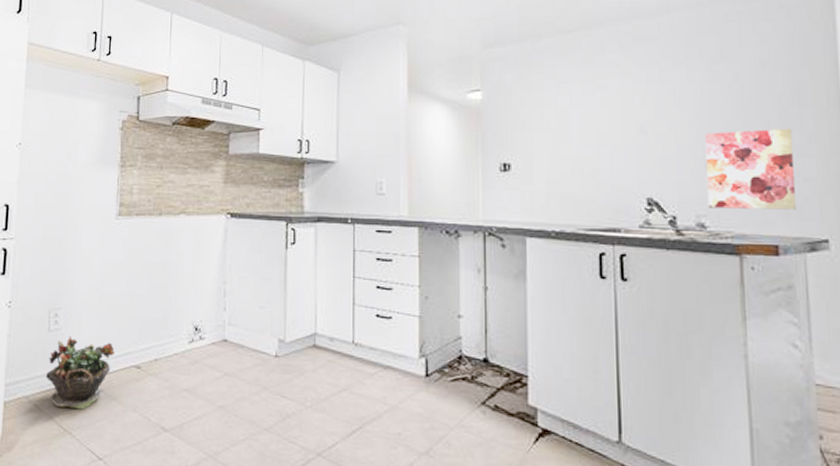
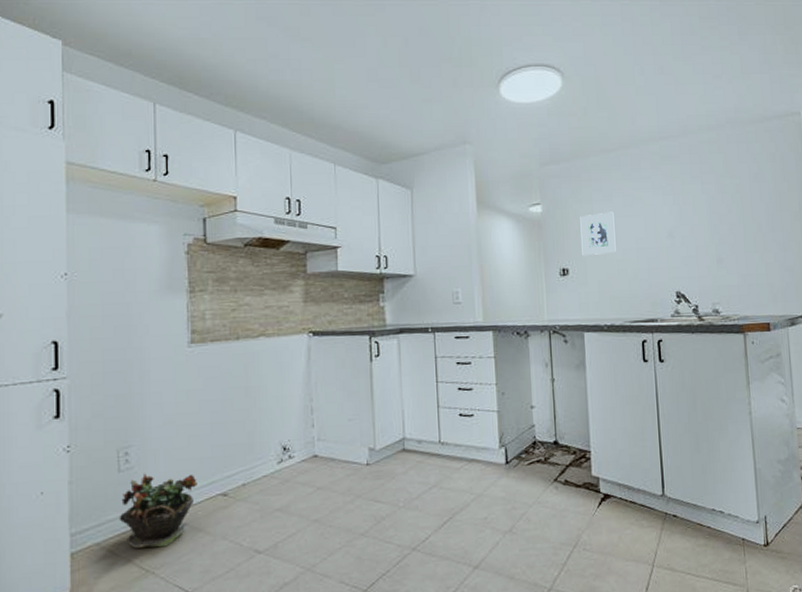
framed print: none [527,101,571,149] -> present [580,211,616,255]
wall art: present [704,129,796,210] -> none [716,230,781,297]

